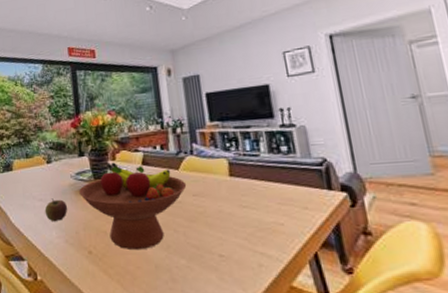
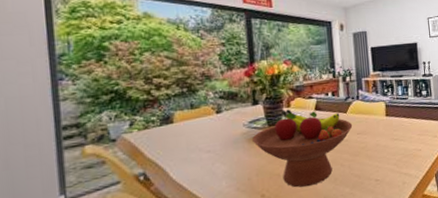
apple: present [44,198,68,222] -> none [213,148,240,173]

